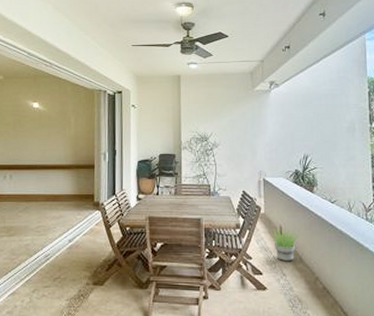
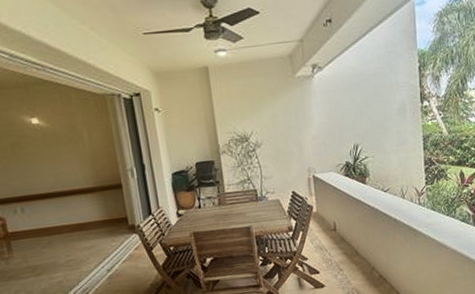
potted plant: present [270,228,299,261] -> none [324,224,354,257]

